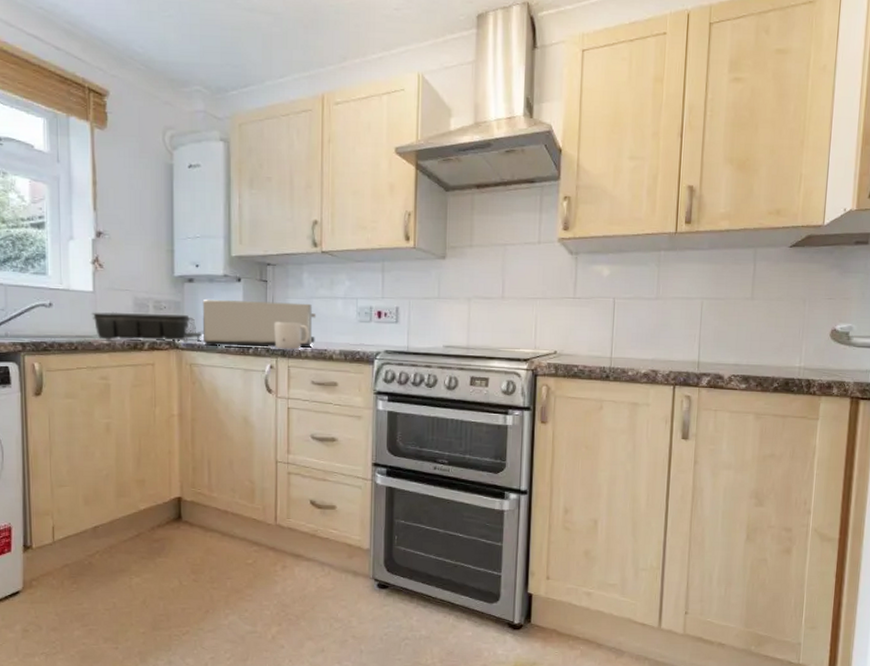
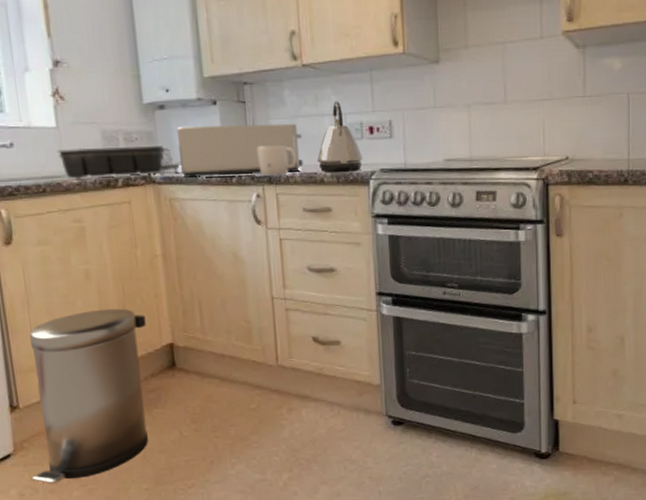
pedal bin: none [37,461,158,622] -> present [29,308,148,484]
kettle: none [328,286,371,352] -> present [317,101,364,174]

